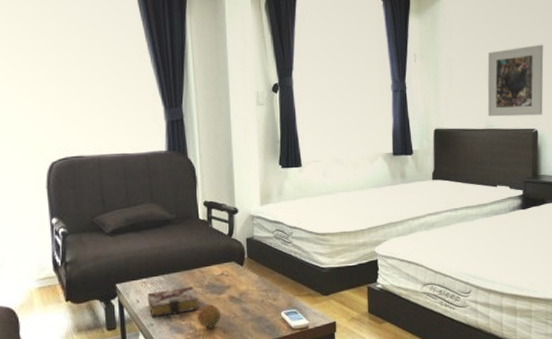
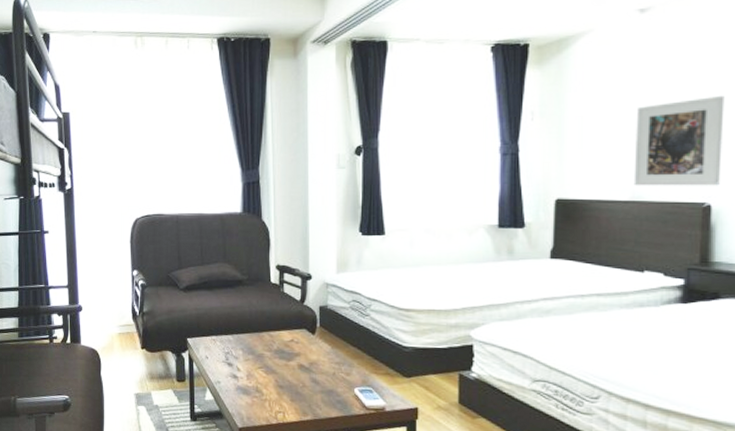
book: present [147,286,200,318] -> none [216,349,267,376]
fruit: present [197,304,222,329] -> none [264,370,289,394]

